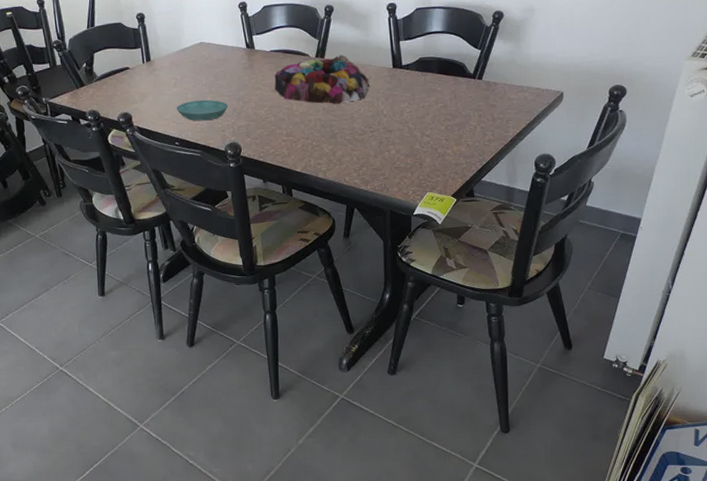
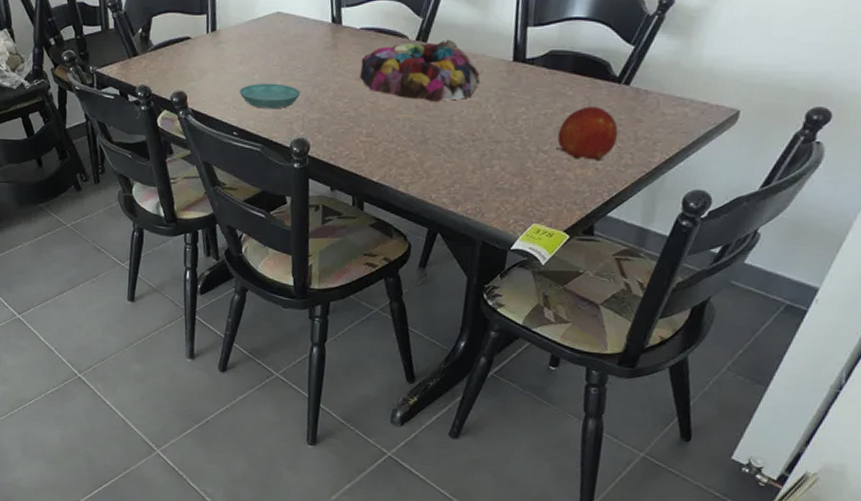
fruit: none [435,97,479,139] -> present [556,106,618,160]

